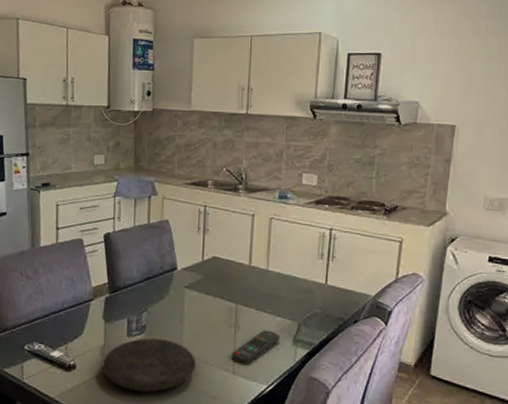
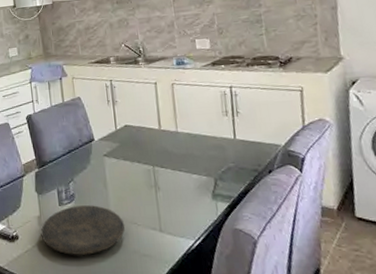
remote control: present [232,330,281,365] -> none [156,188,200,222]

